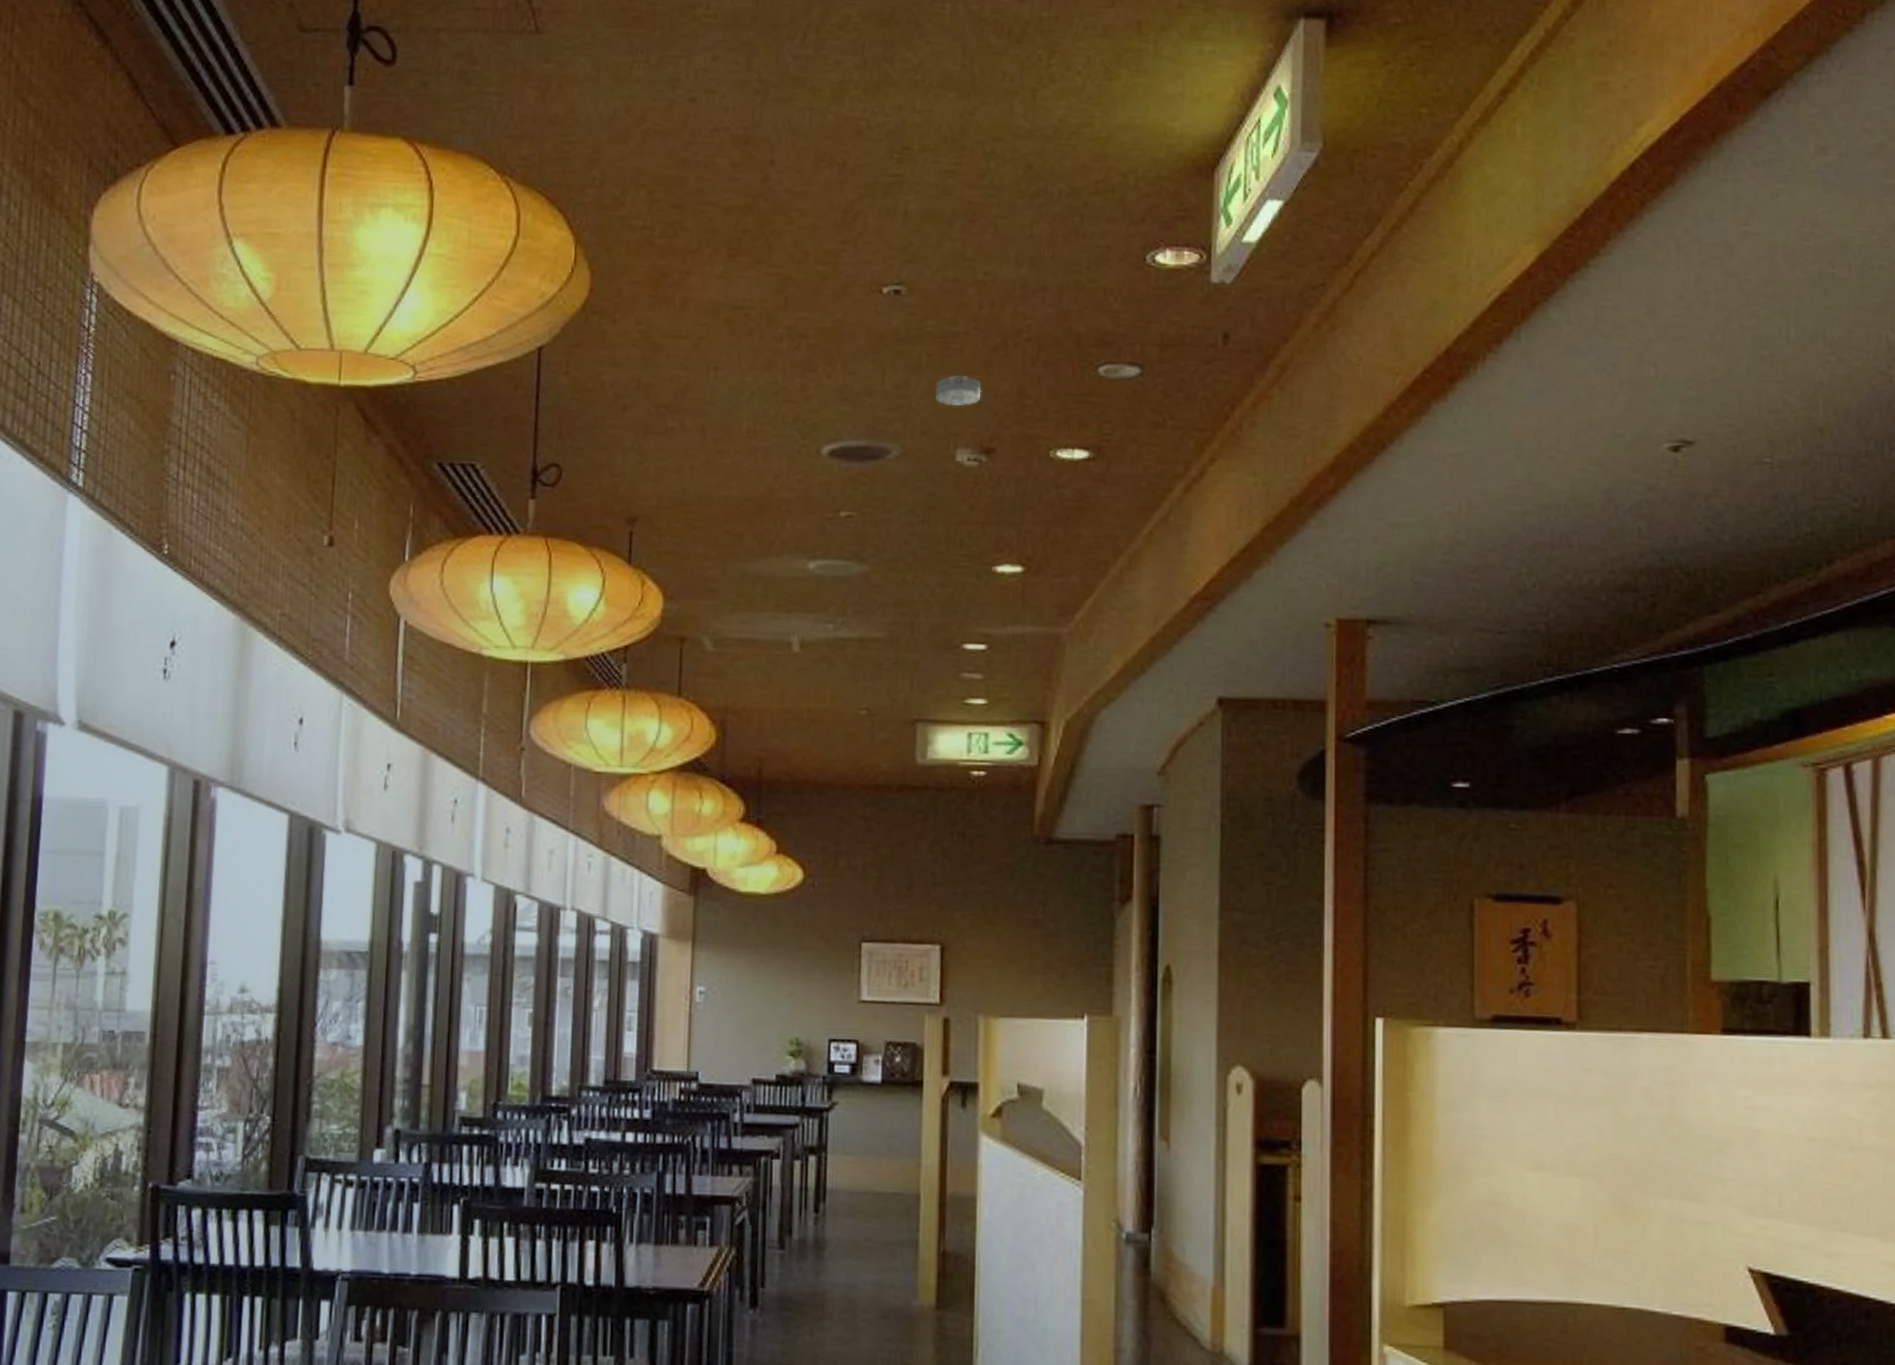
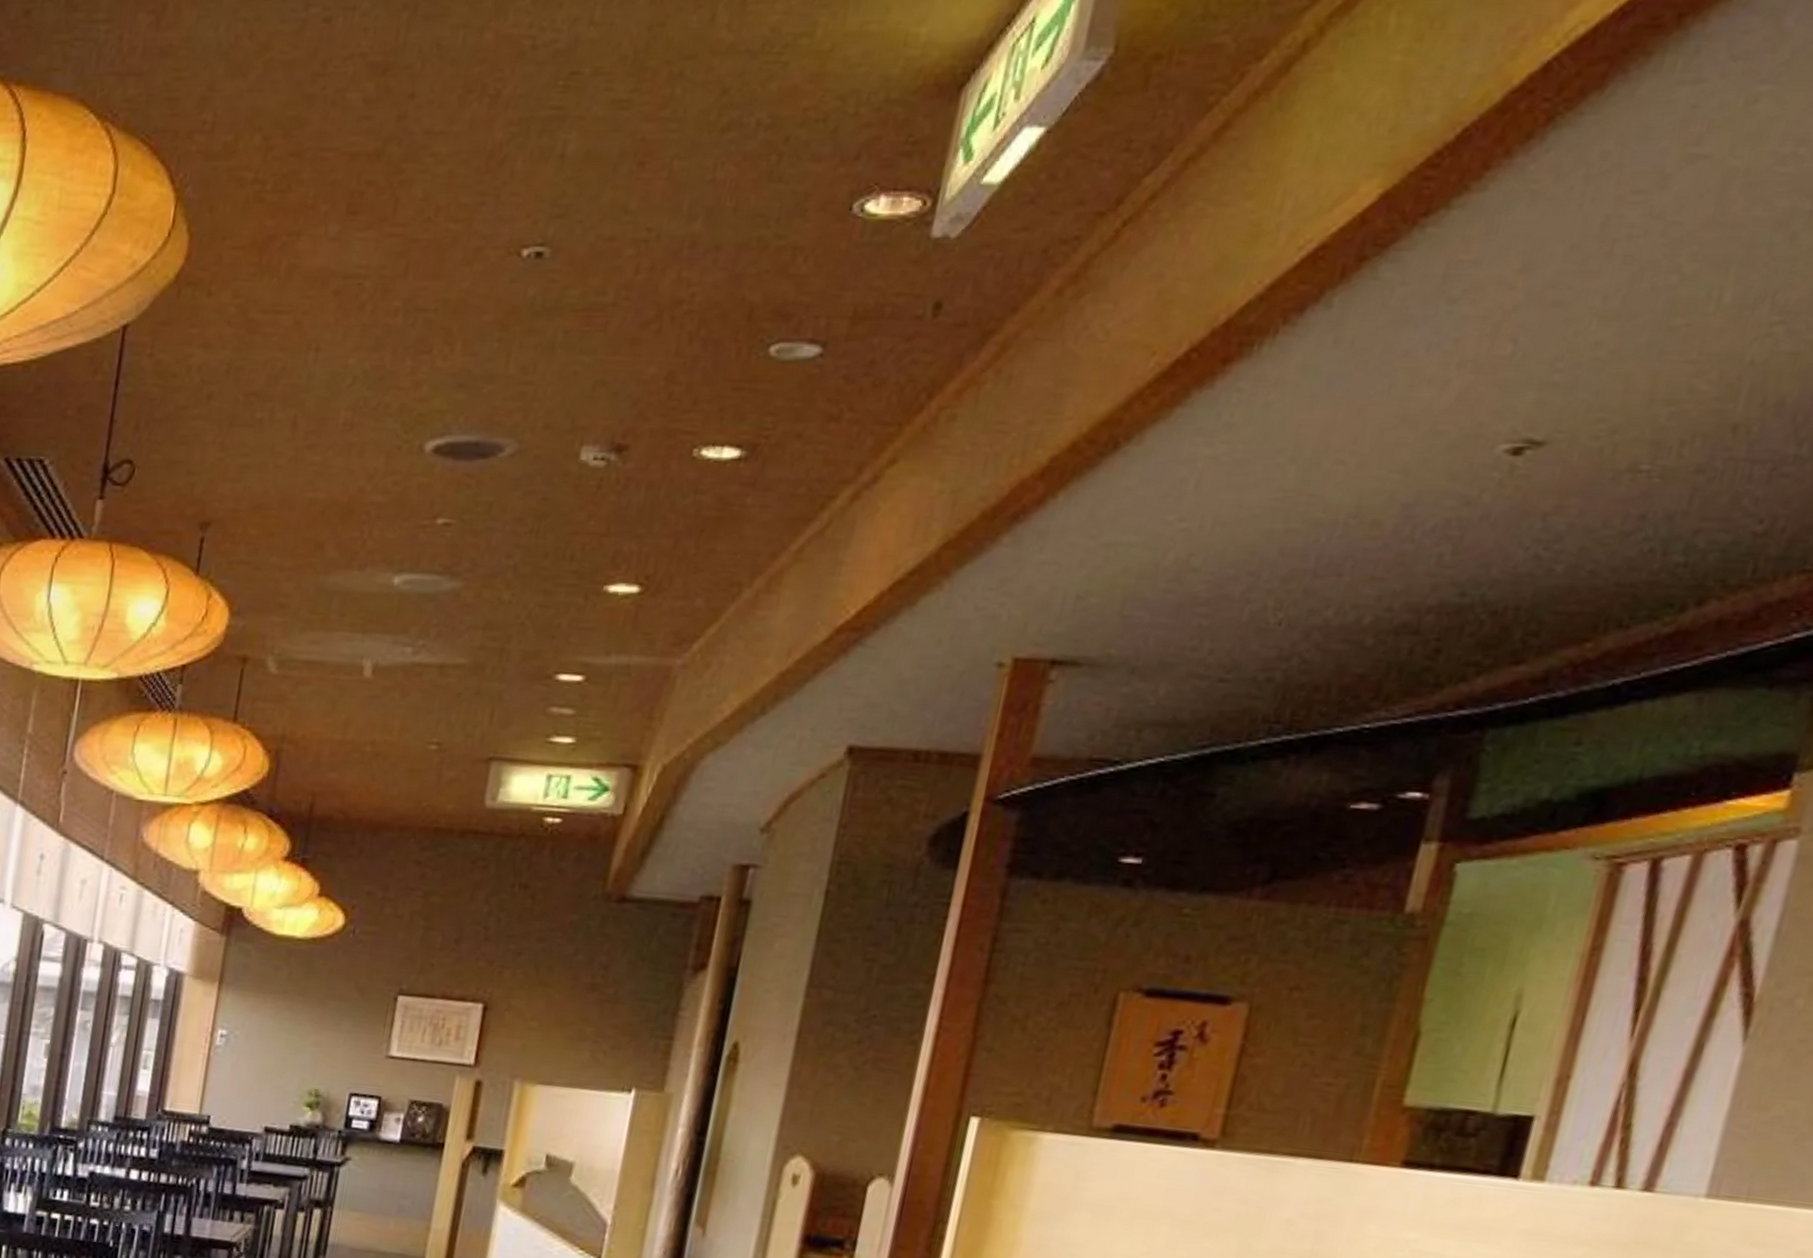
smoke detector: present [935,376,981,406] -> none [566,357,623,394]

